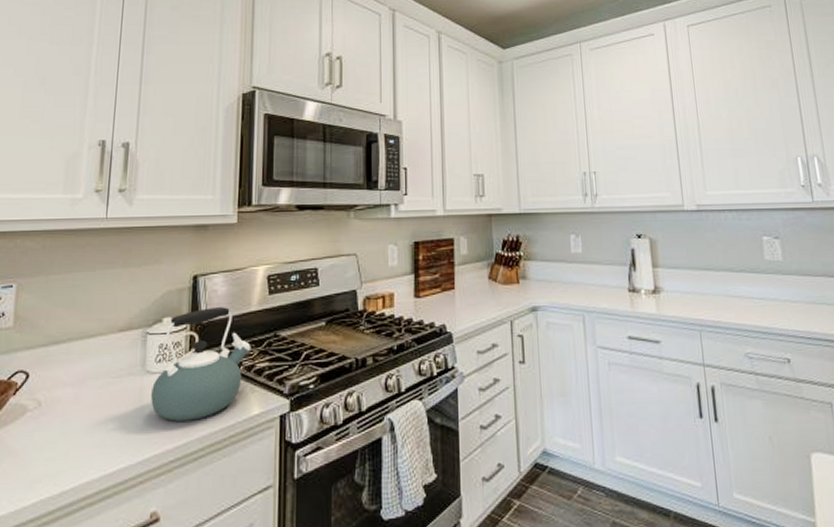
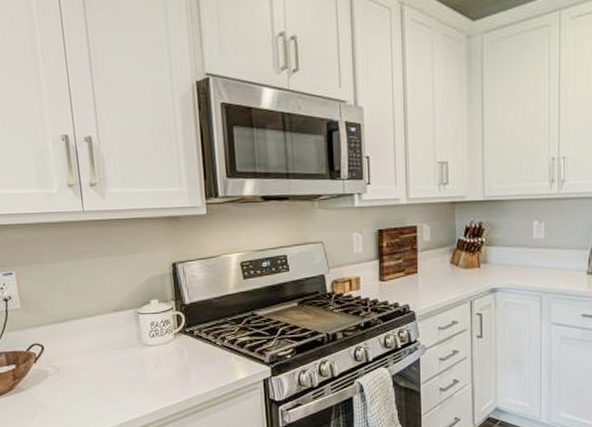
kettle: present [151,307,251,421] -> none [150,290,233,384]

